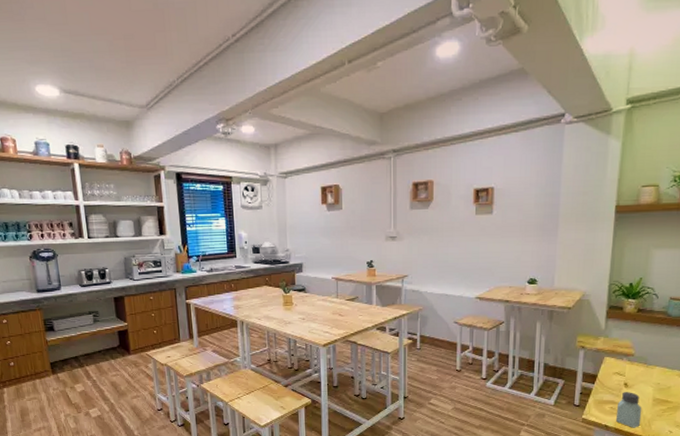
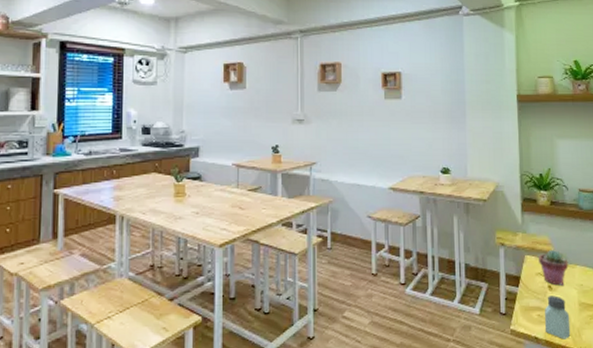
potted succulent: none [618,353,648,384] -> present [539,250,569,286]

